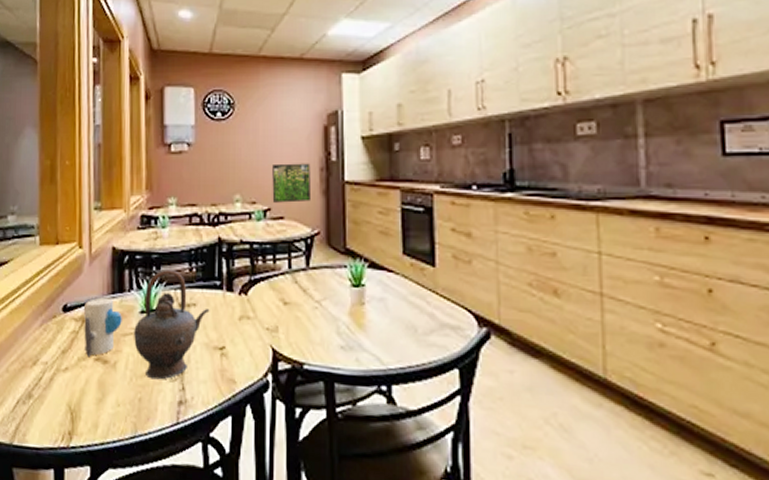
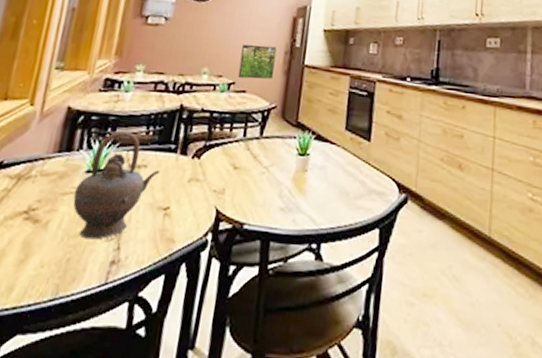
toy: present [83,297,122,357] -> none [14,155,65,216]

